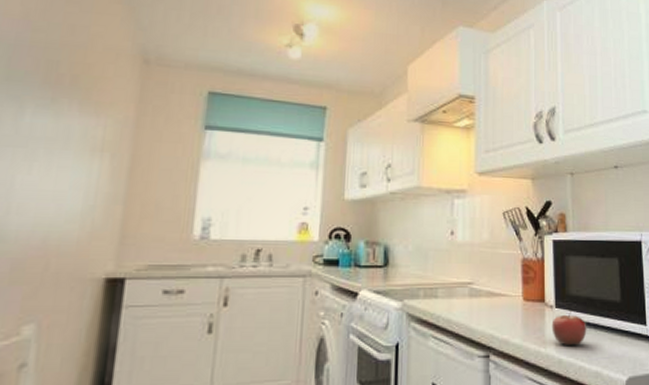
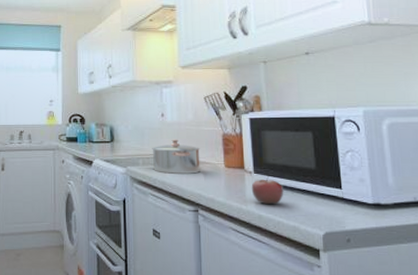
cooking pot: none [436,264,496,310] -> present [152,139,201,175]

